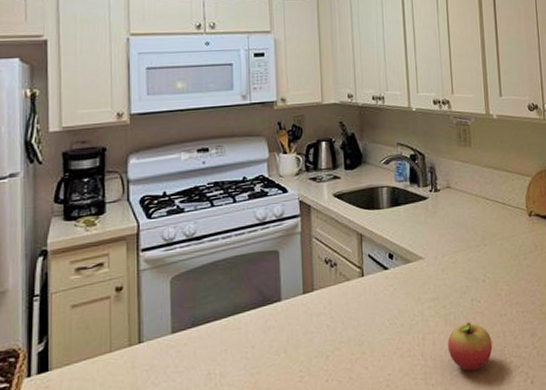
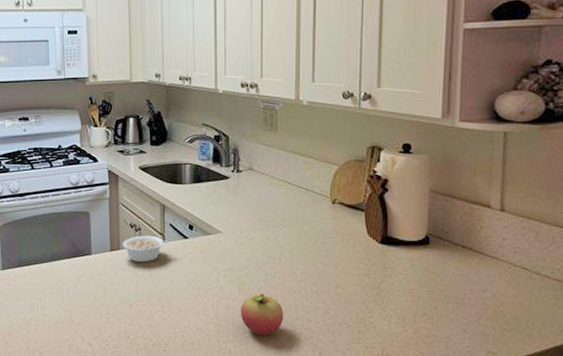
legume: none [316,270,372,304] -> present [122,235,172,263]

